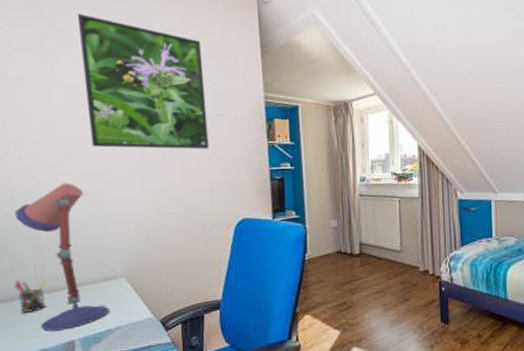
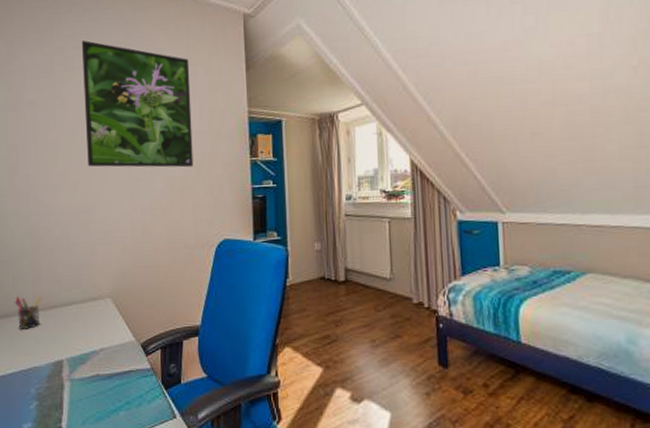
desk lamp: present [14,183,109,331] -> none [19,202,95,349]

